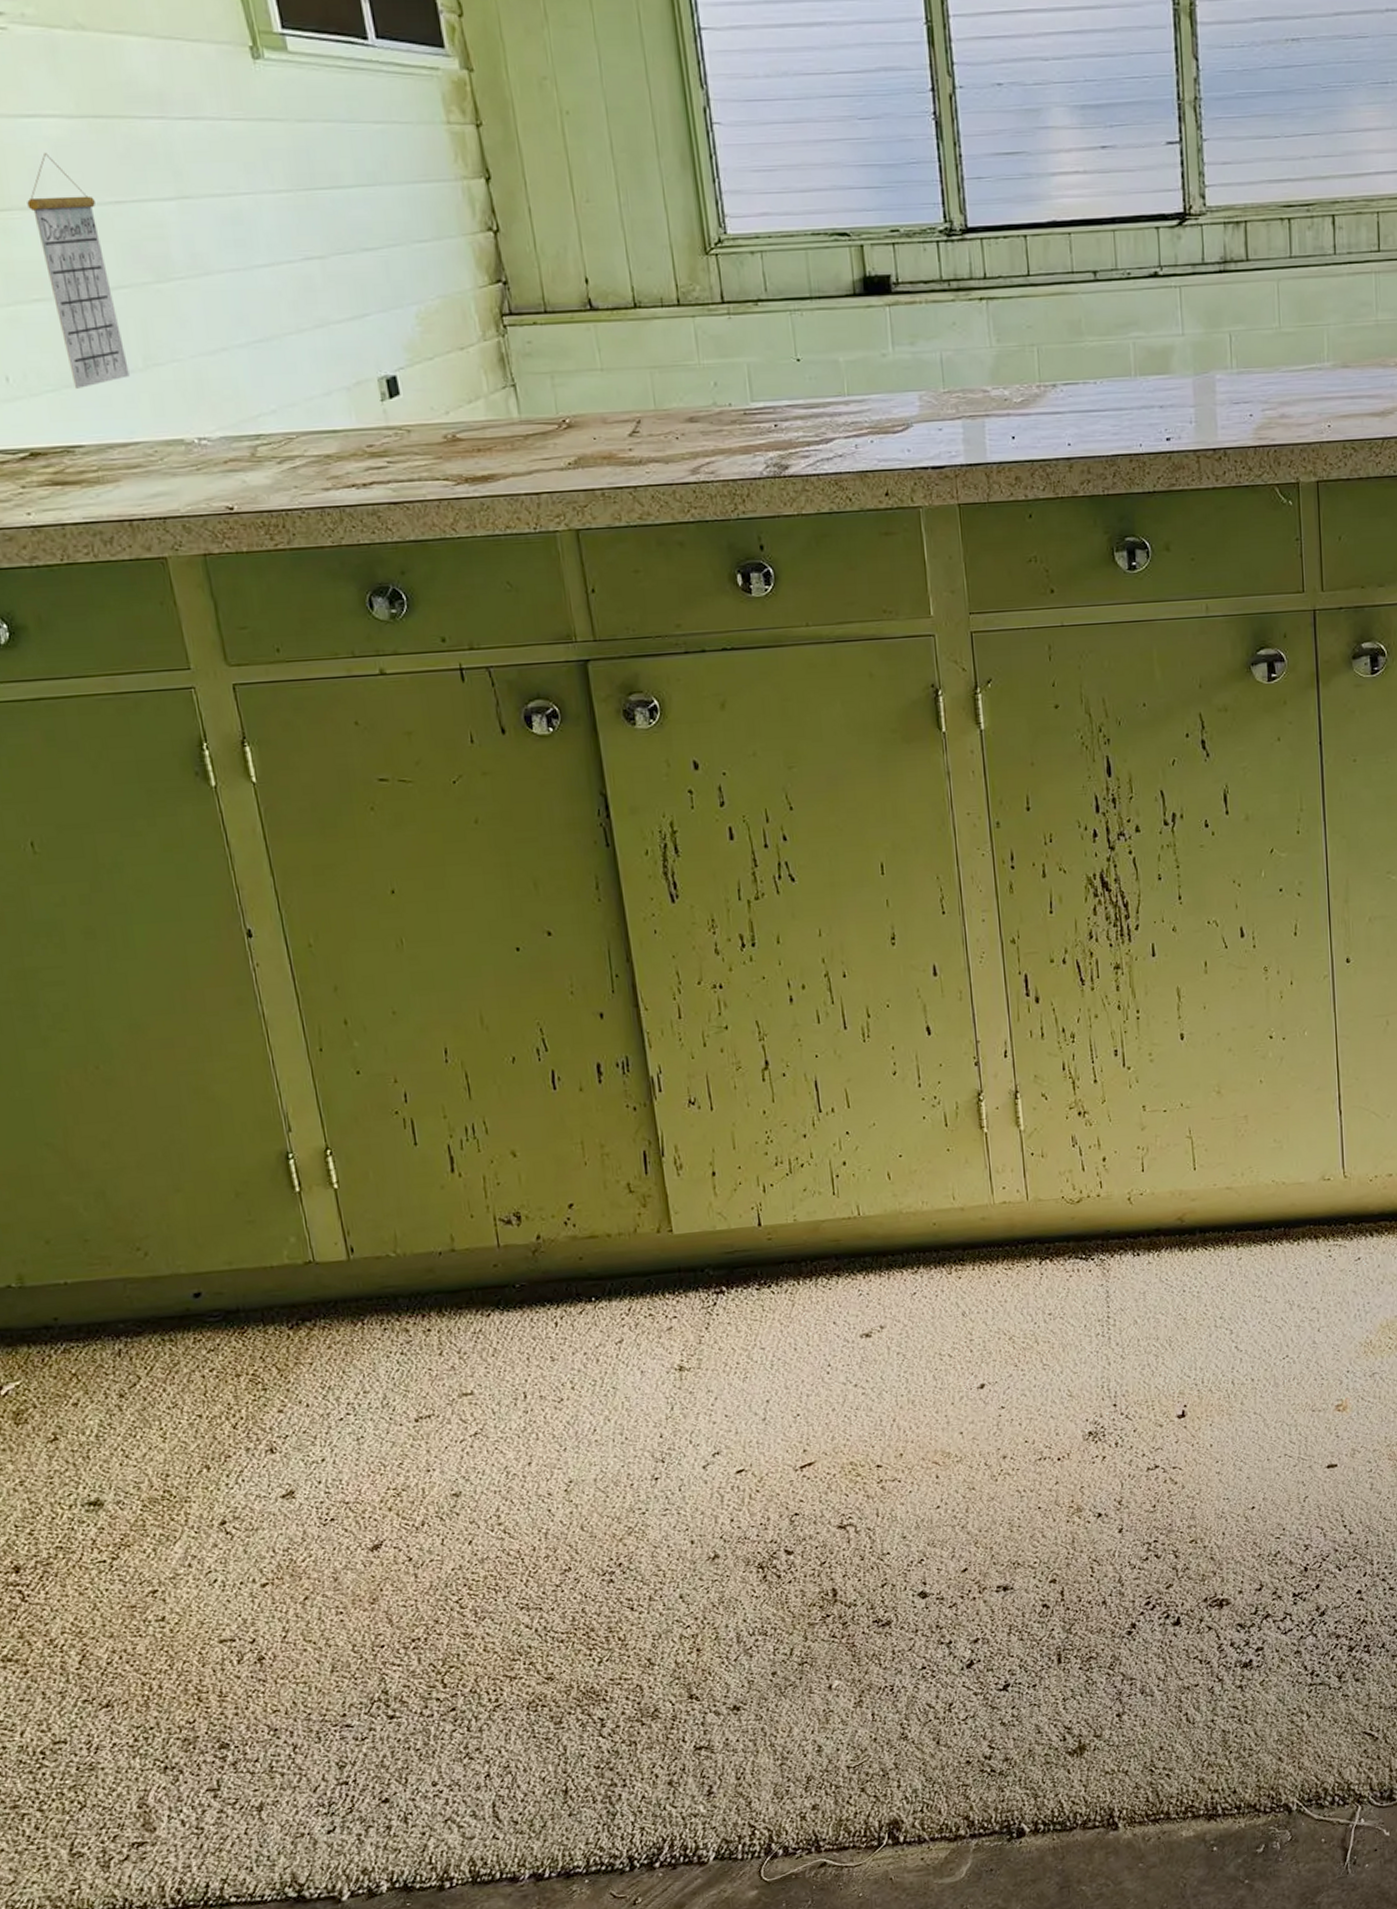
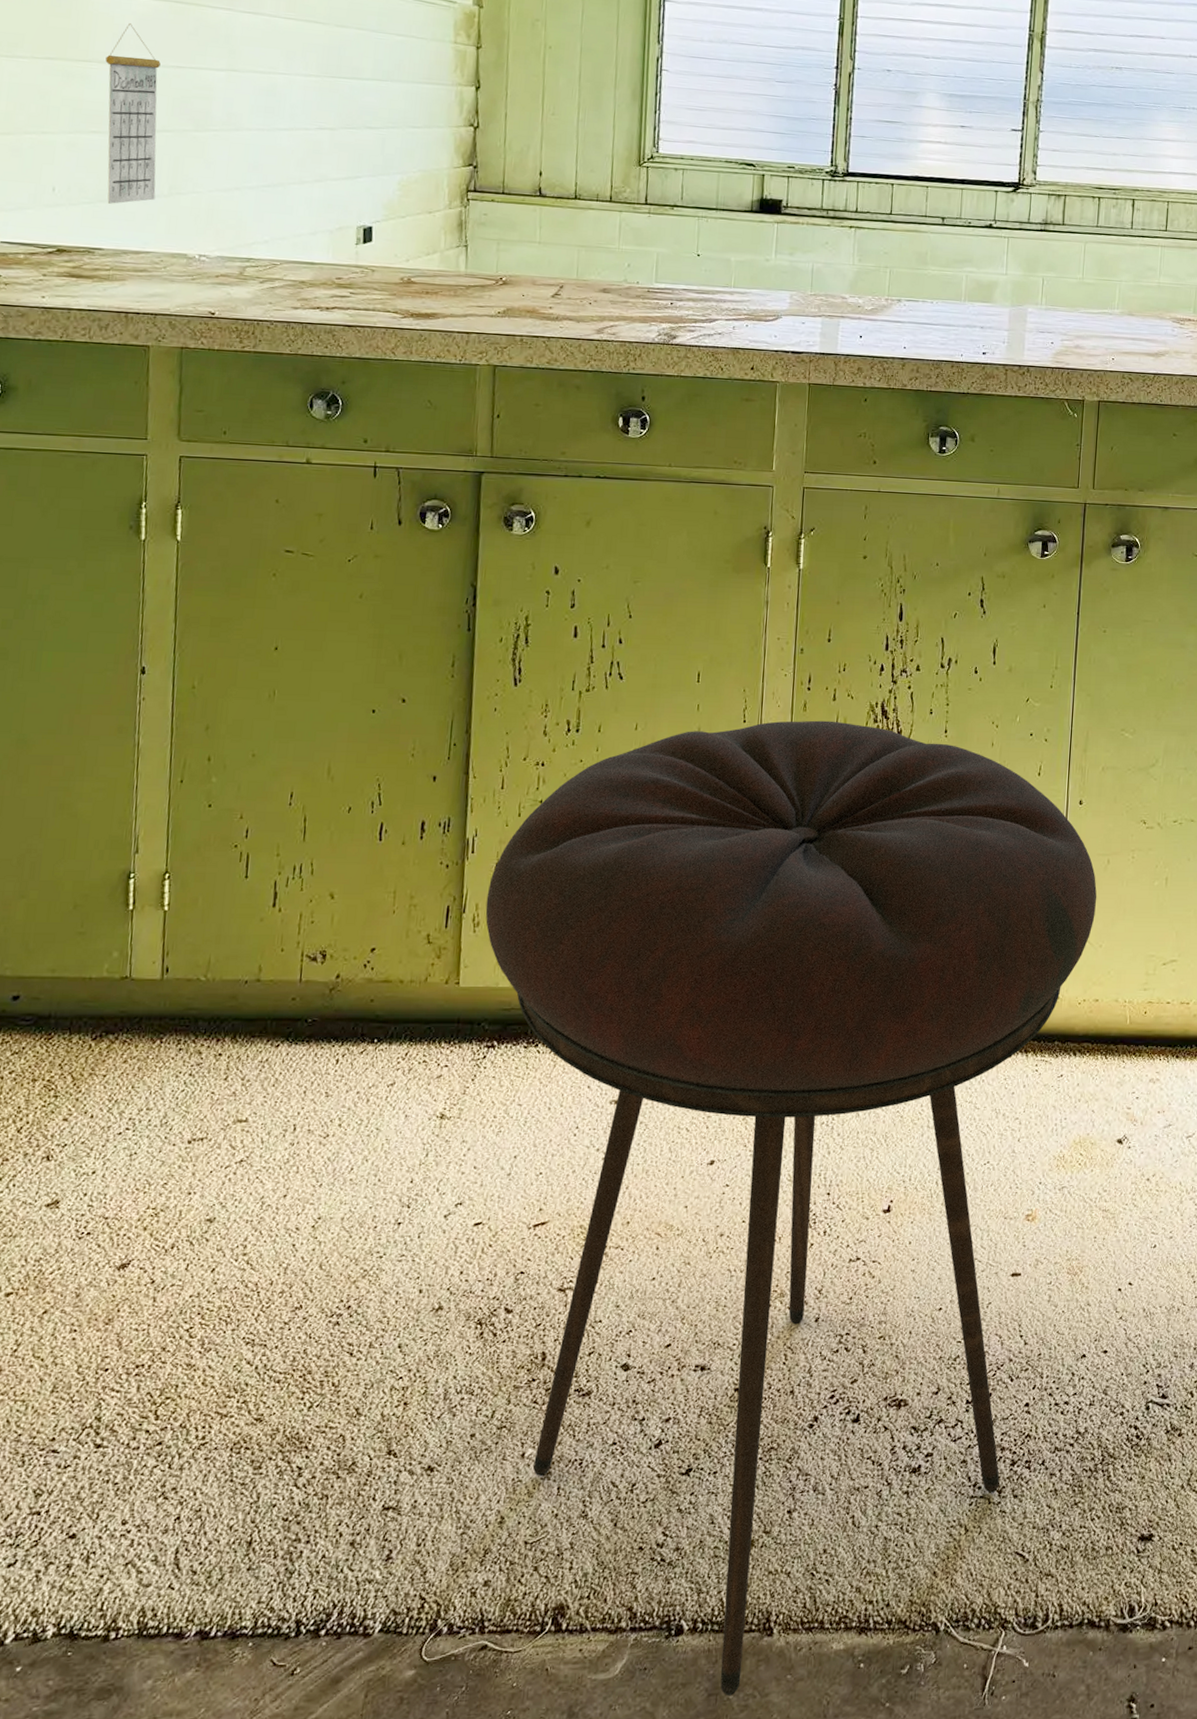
stool: none [684,900,1379,1888] -> present [485,720,1097,1696]

